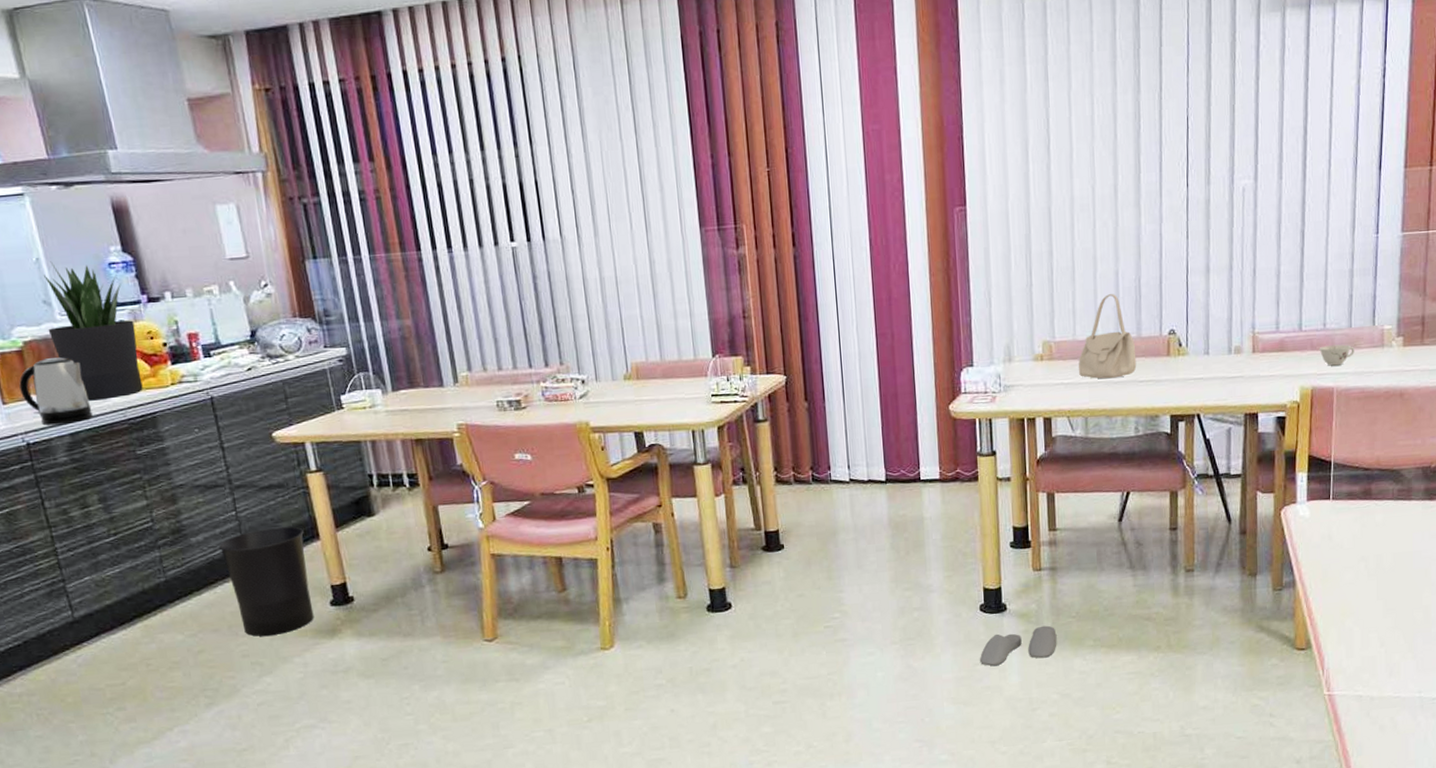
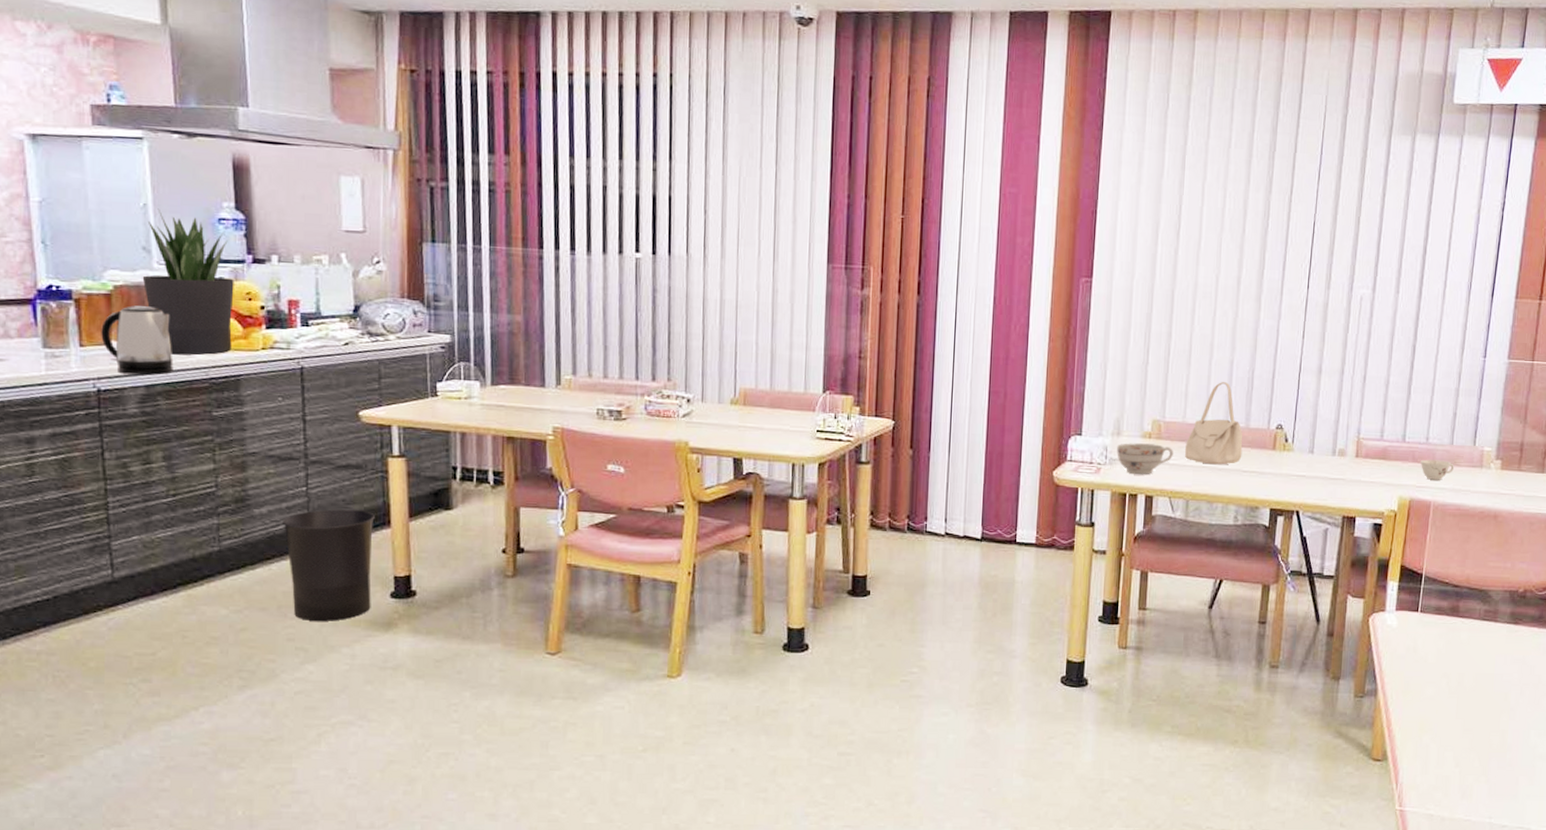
slippers: present [979,625,1057,667] -> none [1054,706,1135,742]
teacup: none [1010,365,1067,398] -> present [1117,443,1174,474]

